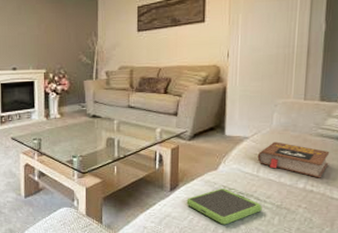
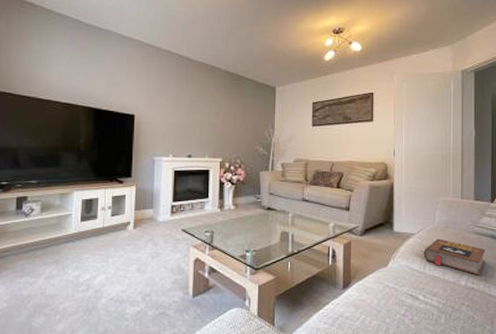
tablet: present [186,189,262,225] -> none [359,286,429,325]

